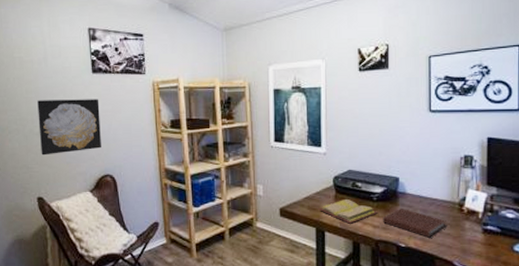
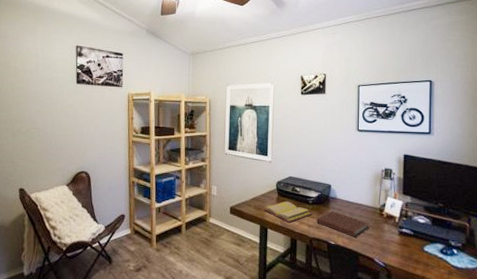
wall art: present [37,99,101,156] -> none [26,104,81,152]

